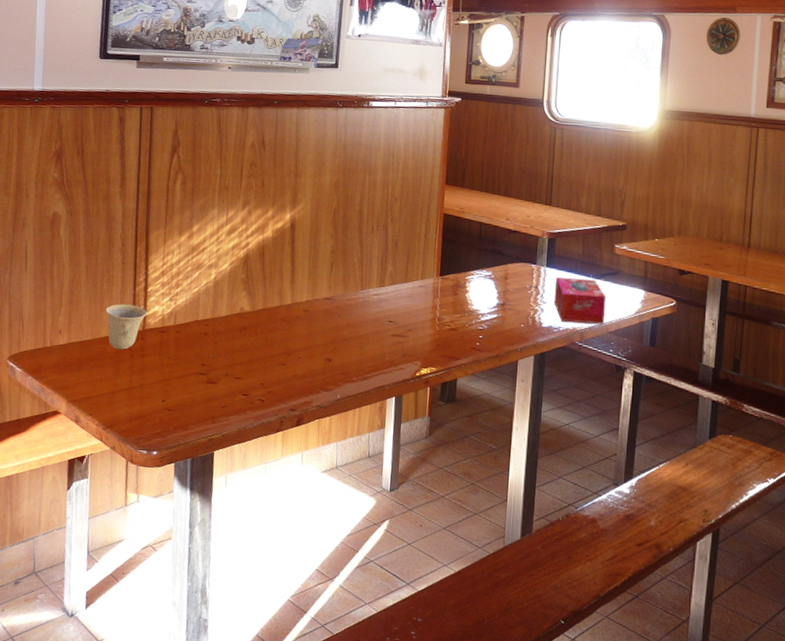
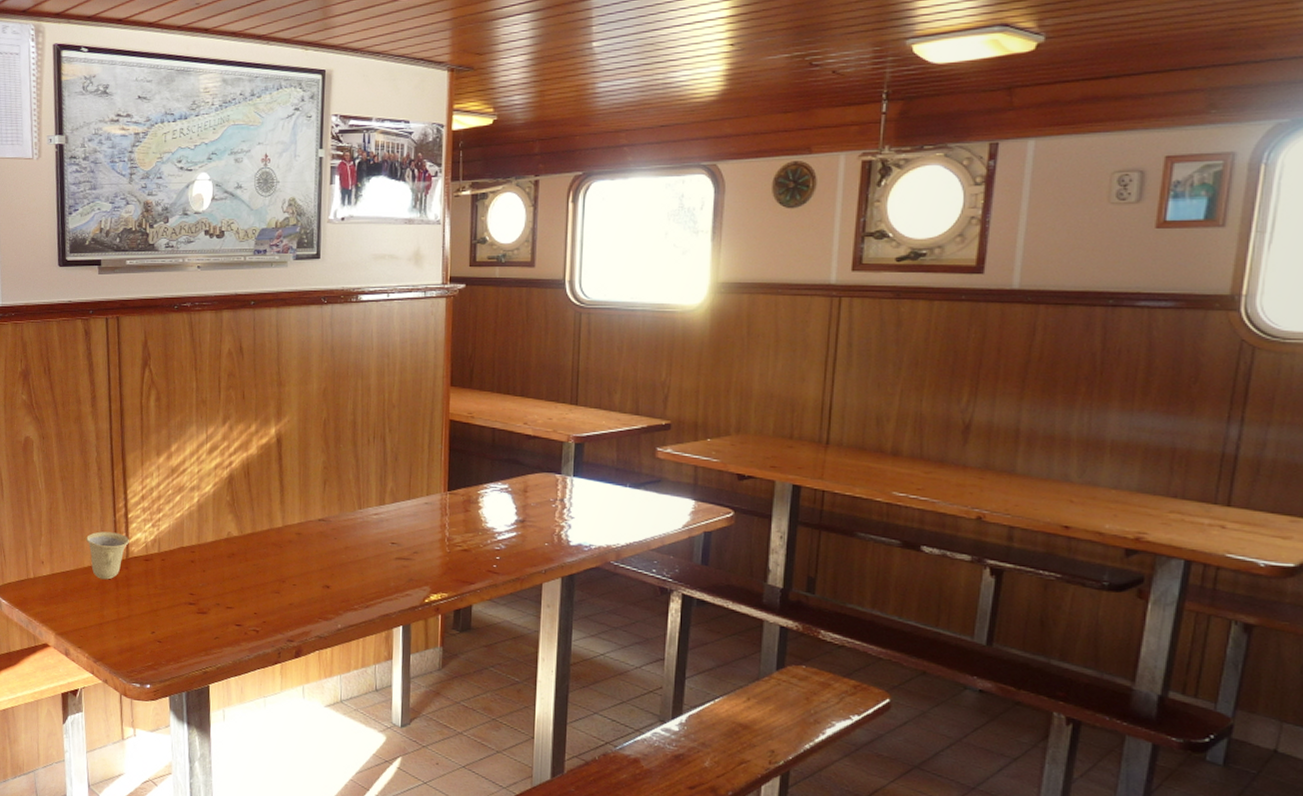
tissue box: present [554,277,606,324] -> none [583,488,647,541]

